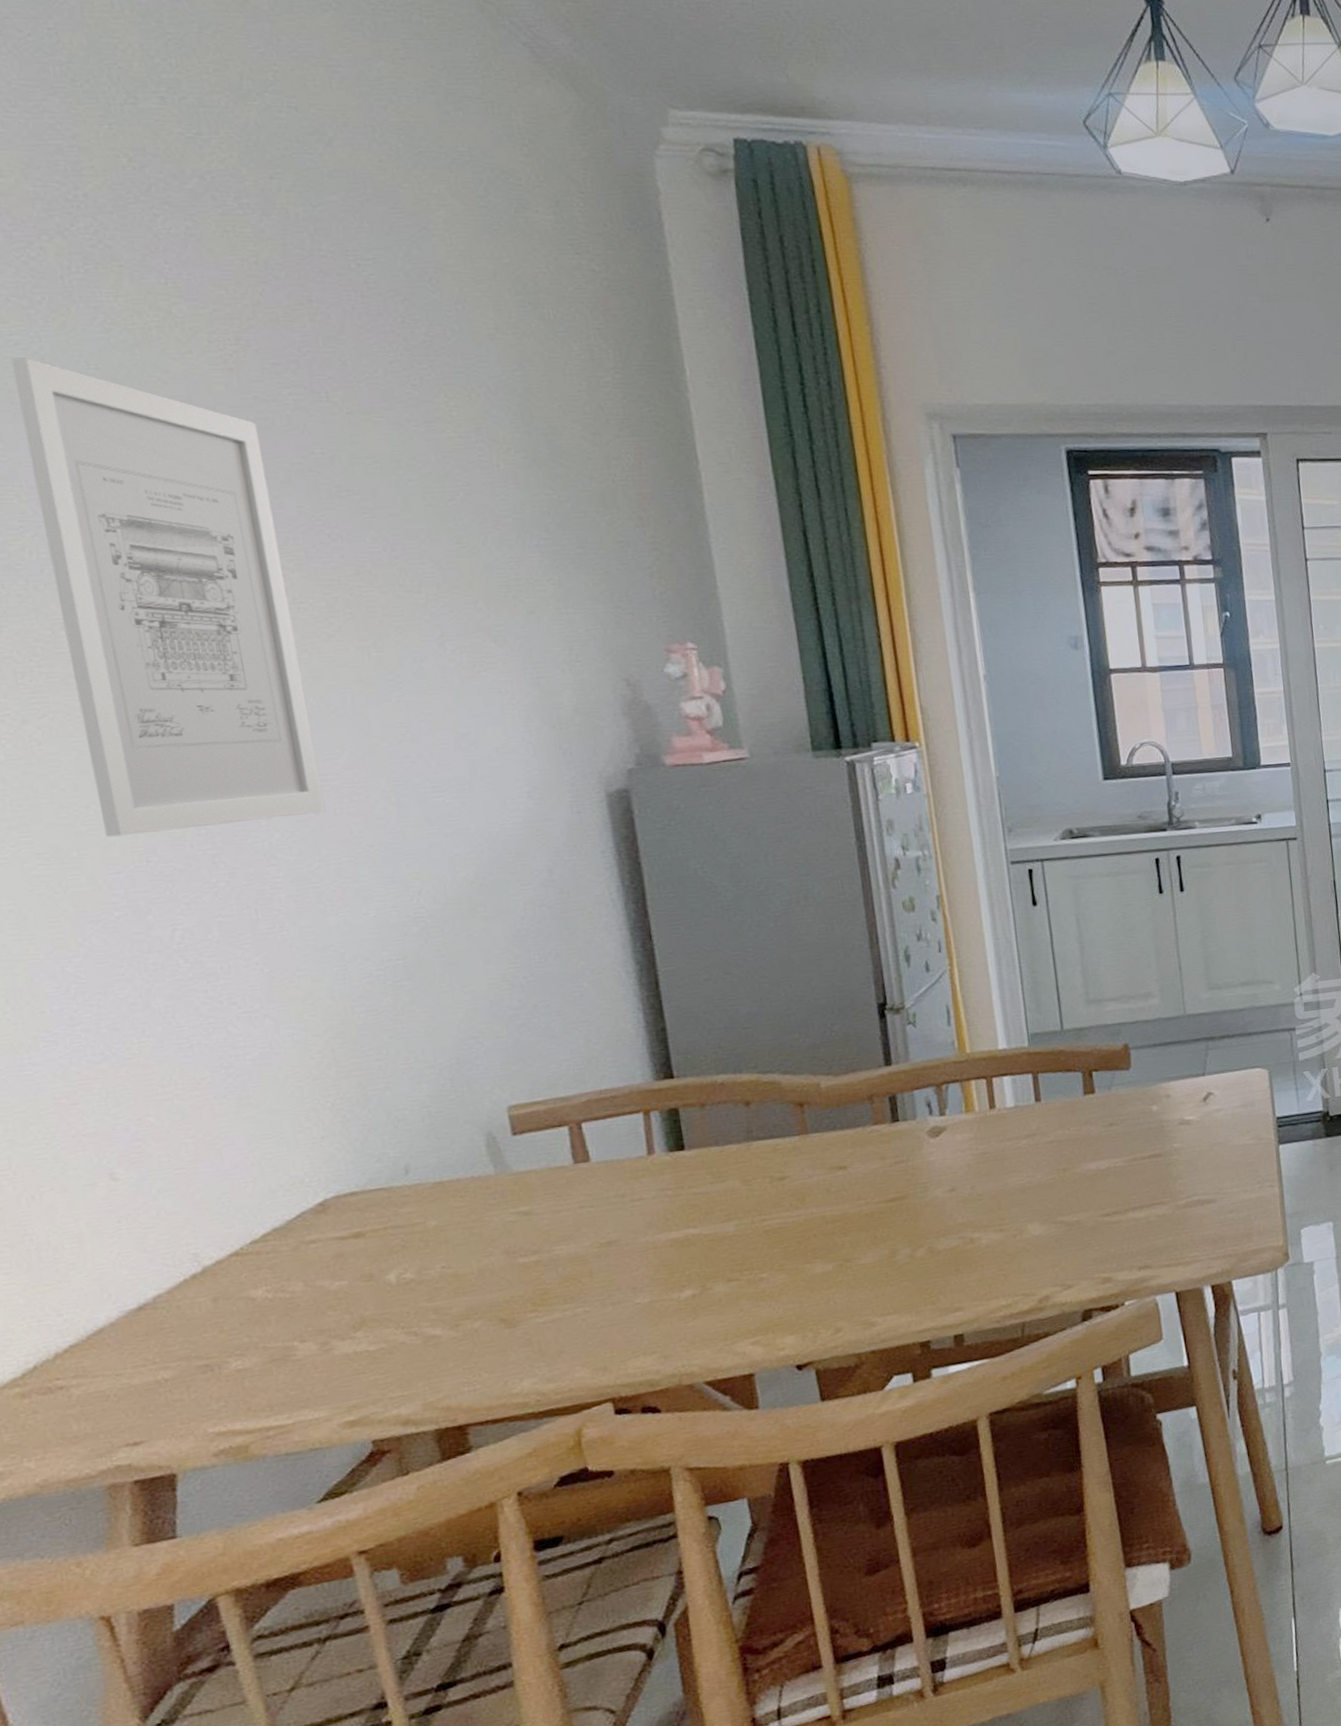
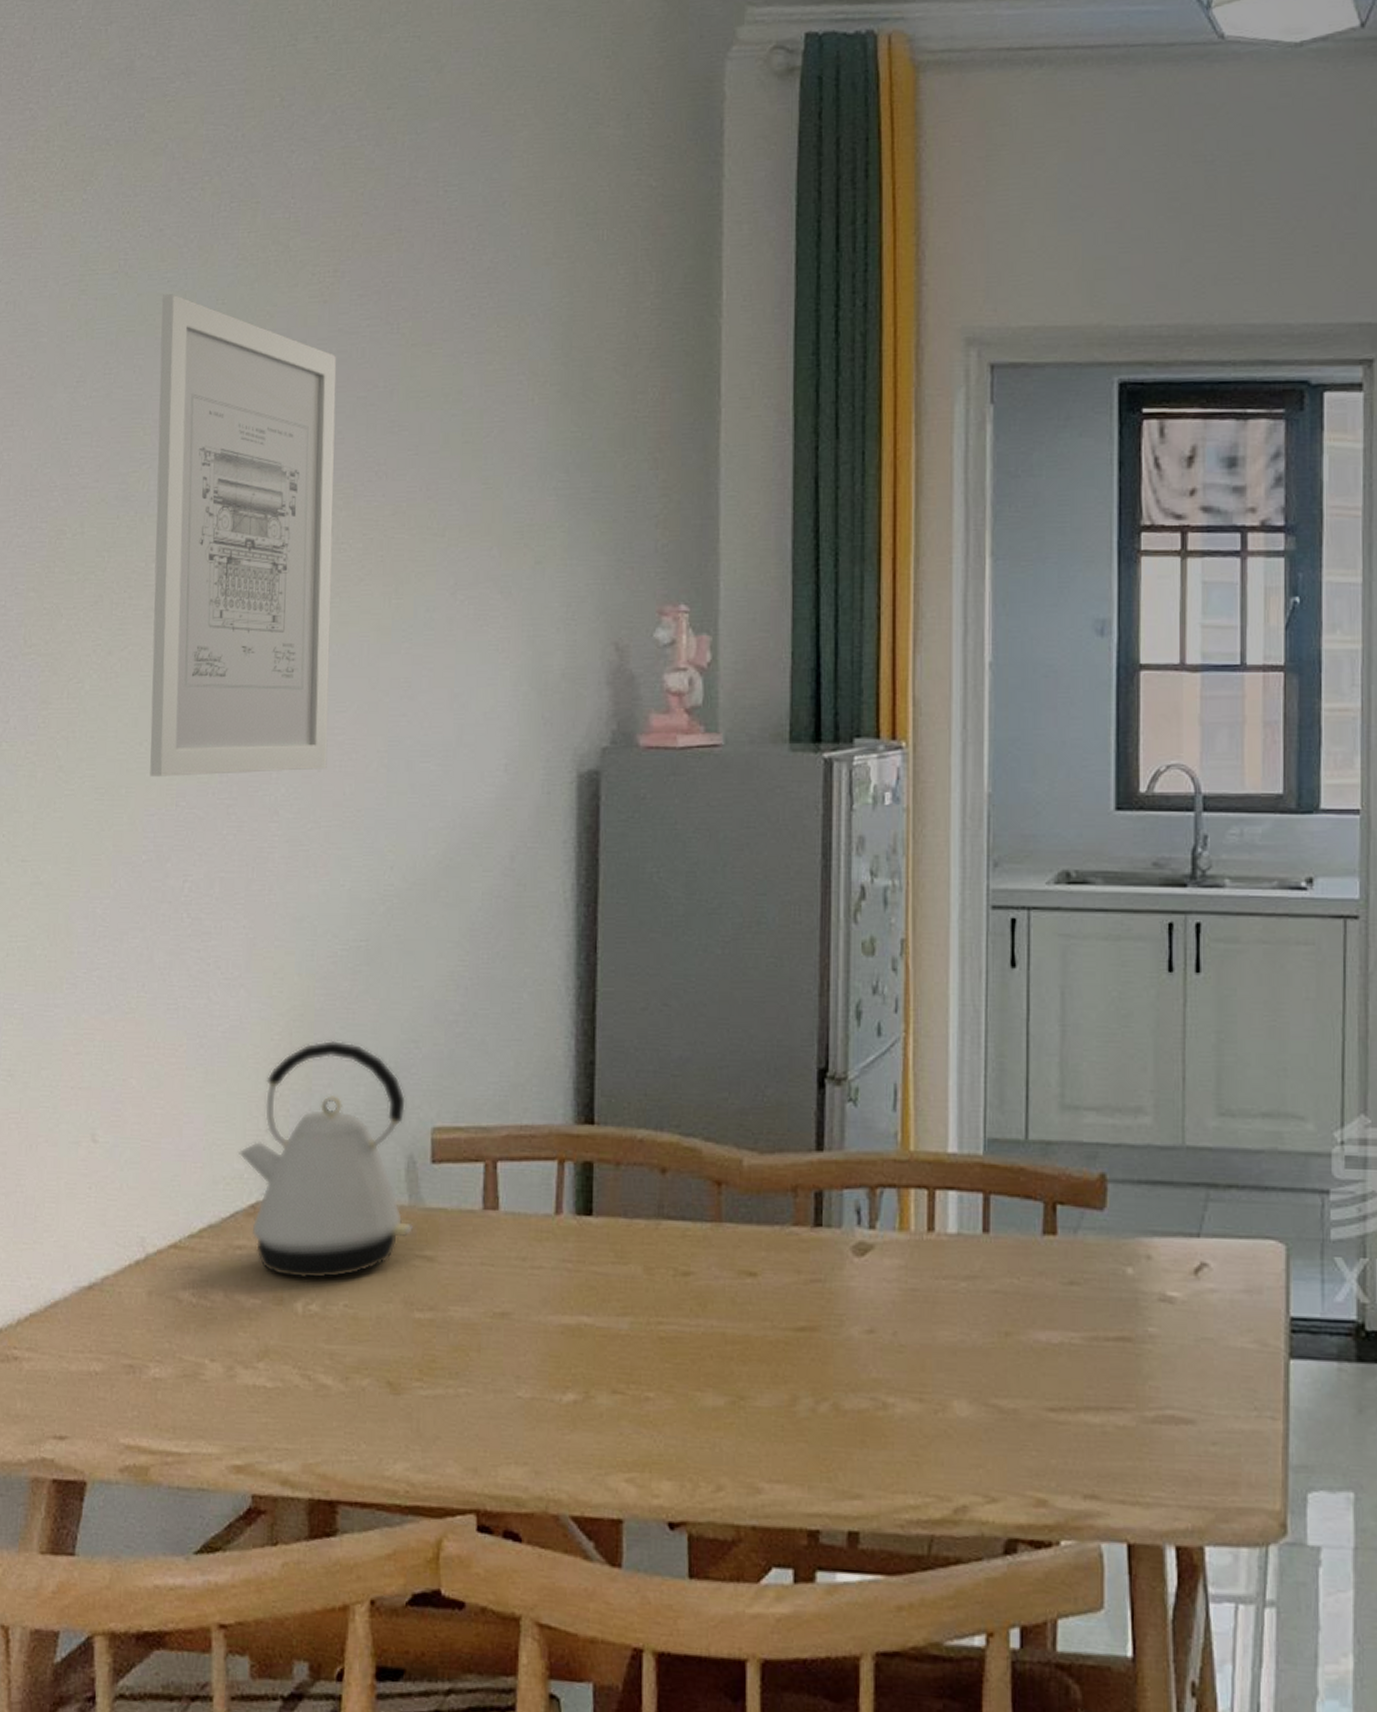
kettle: none [294,1048,503,1257] -> present [239,1040,413,1280]

